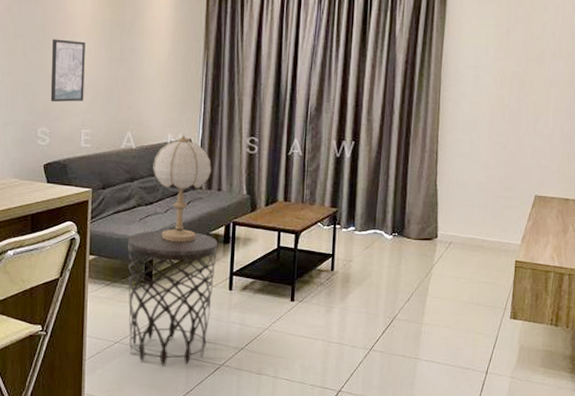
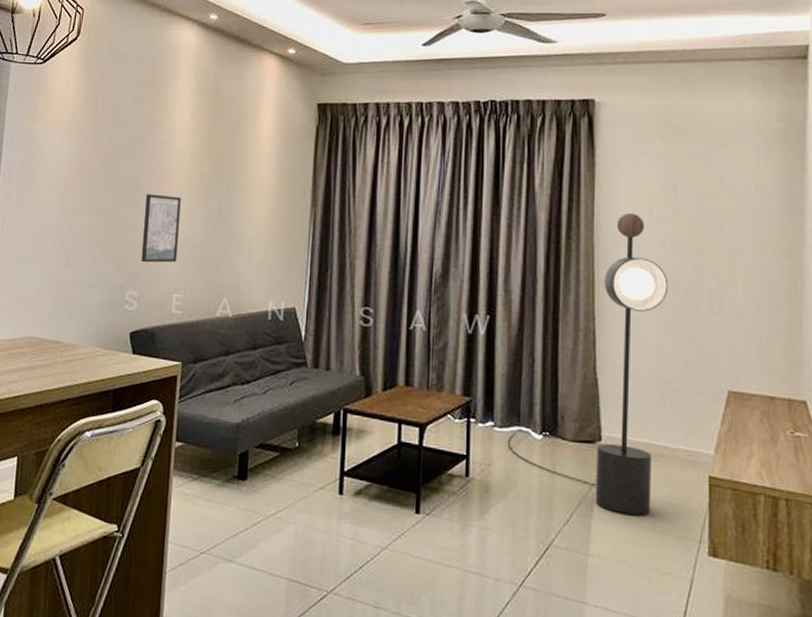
side table: present [128,230,218,366] -> none [218,414,326,588]
table lamp: present [153,135,212,242] -> none [251,303,319,431]
floor lamp: none [364,53,497,292] -> present [507,212,669,516]

